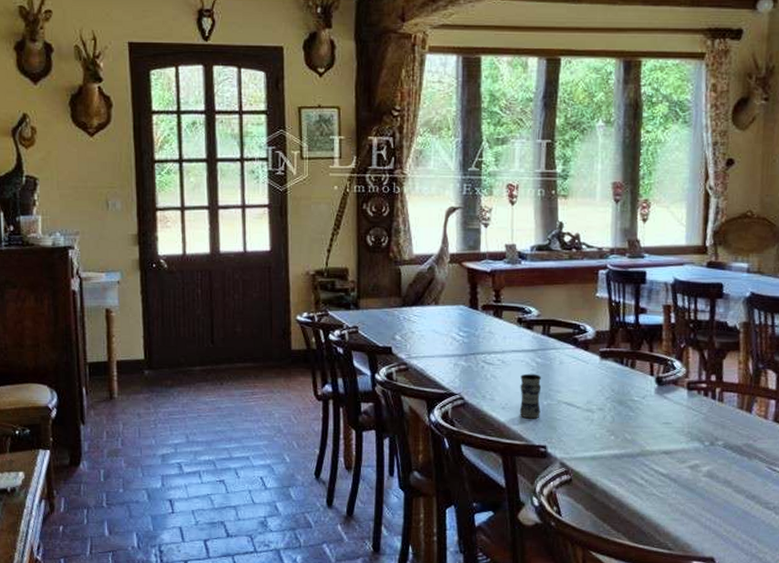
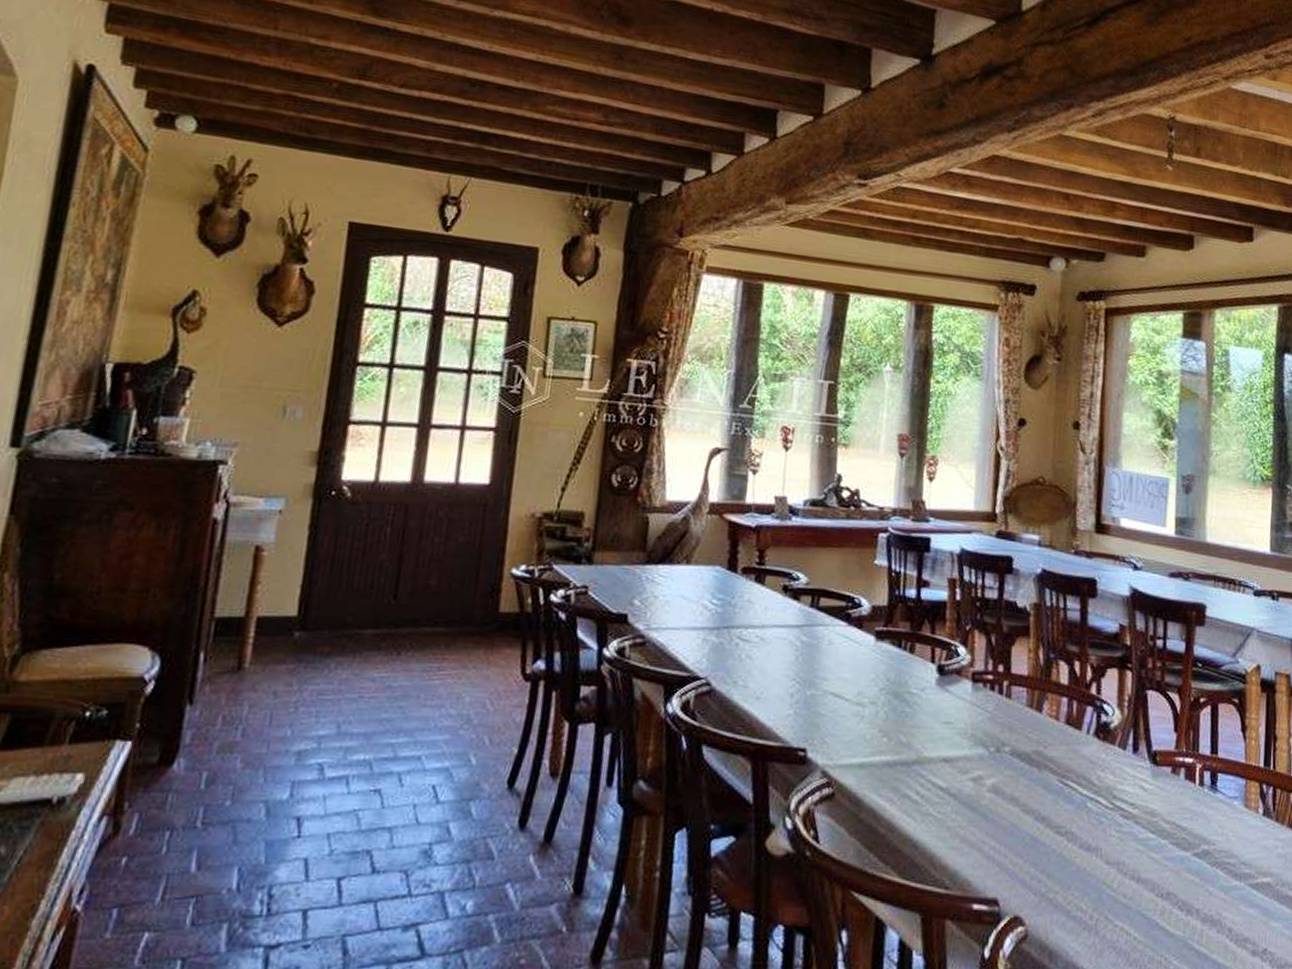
jar: present [519,373,542,419] -> none [776,655,806,713]

